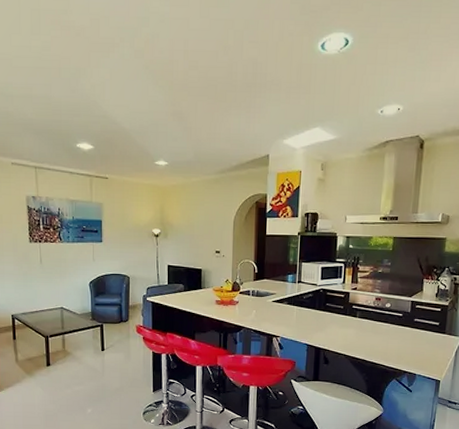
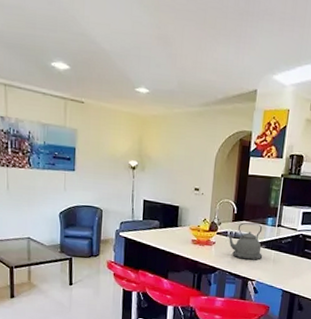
kettle: none [248,281,286,317] -> present [226,222,263,260]

